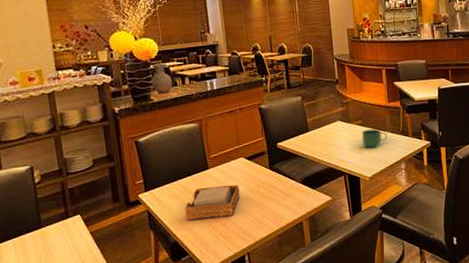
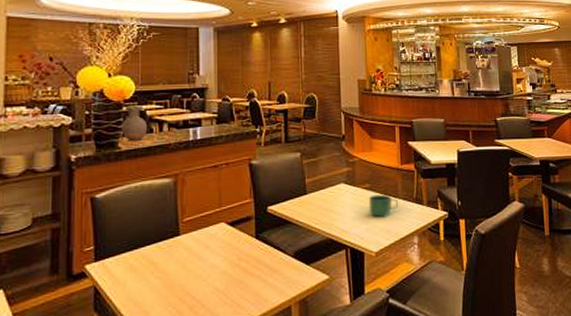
napkin holder: present [185,184,240,221] -> none [143,256,216,301]

